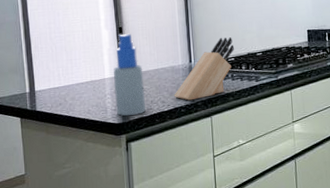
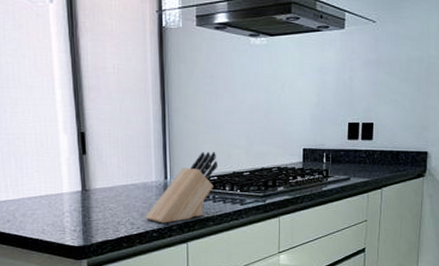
spray bottle: present [113,34,146,116] -> none [73,140,111,238]

